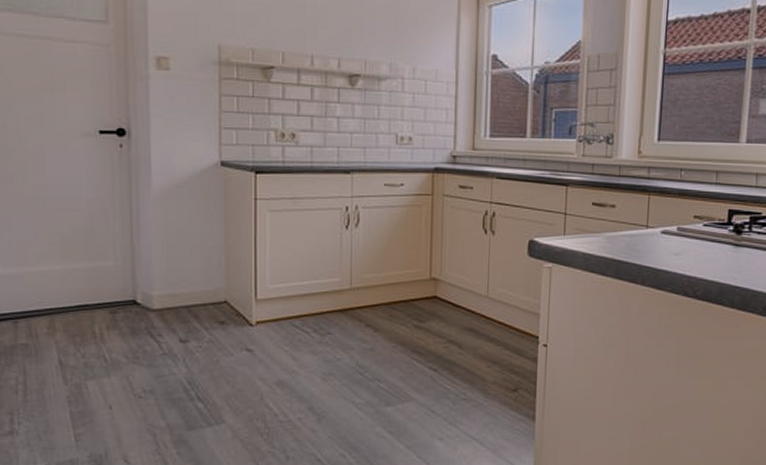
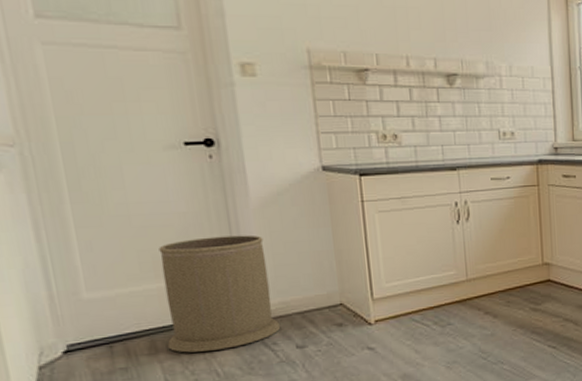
trash can: none [64,224,167,336] -> present [158,235,281,353]

